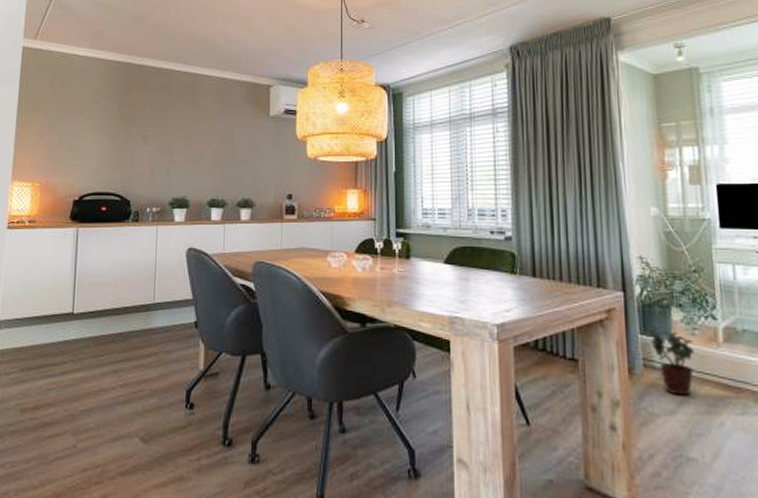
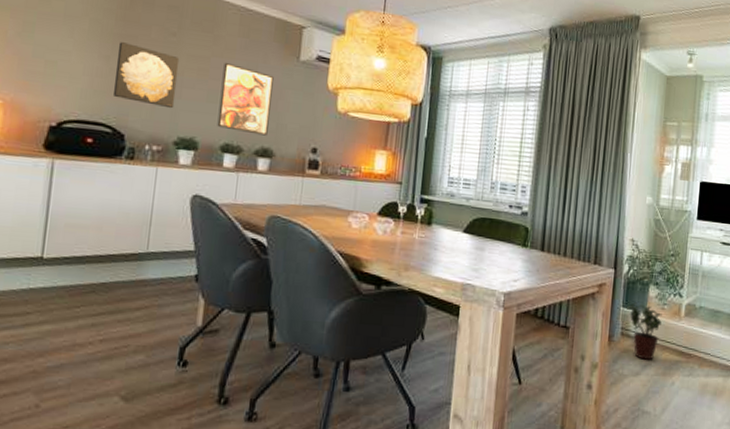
wall art: none [119,123,170,174] -> present [113,42,180,109]
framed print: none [204,127,248,188] -> present [217,62,274,136]

